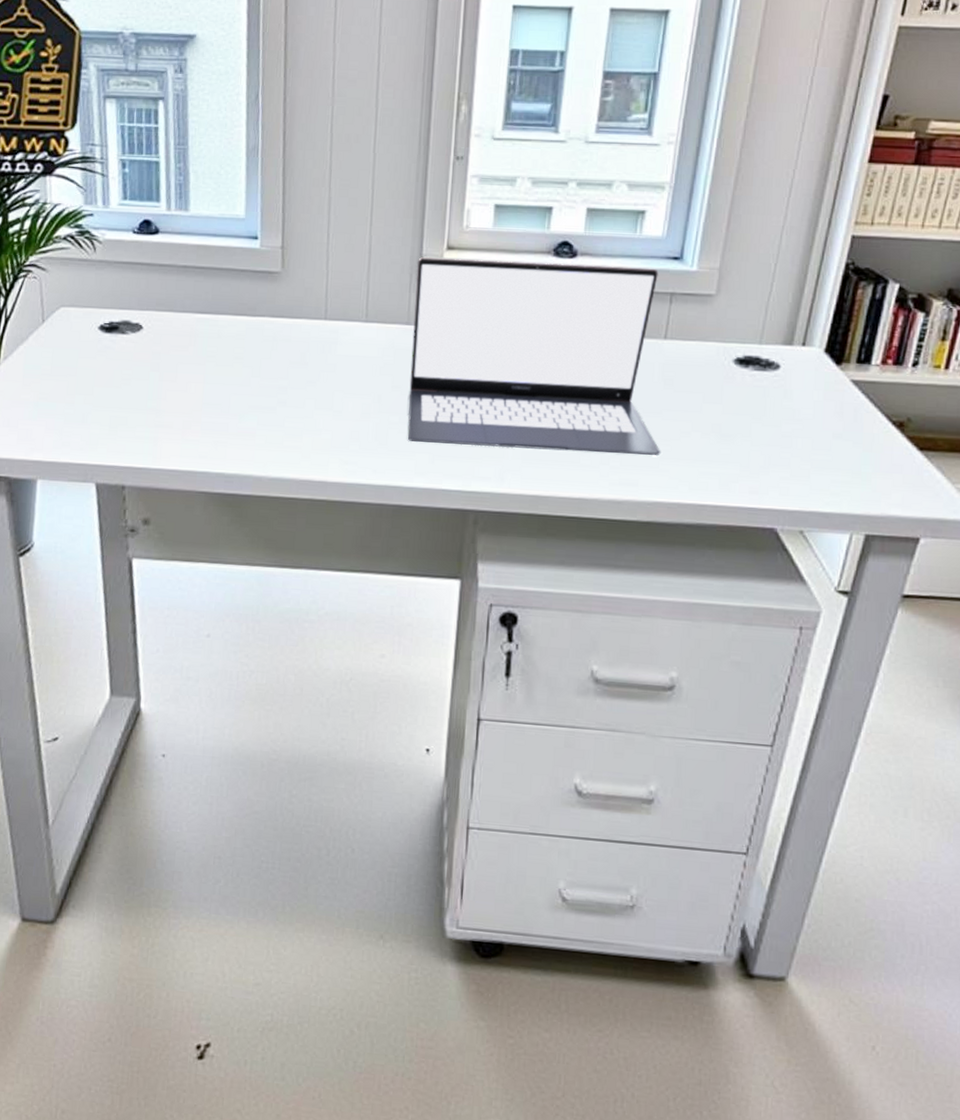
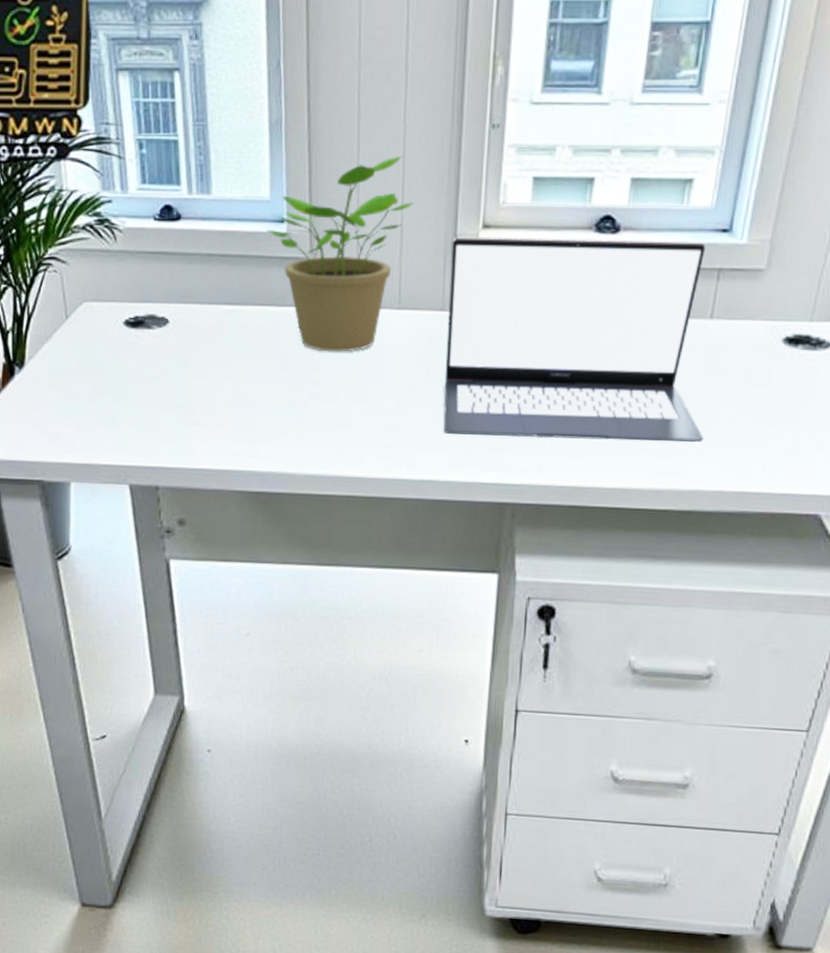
potted plant: none [241,181,383,361] -> present [266,155,415,352]

